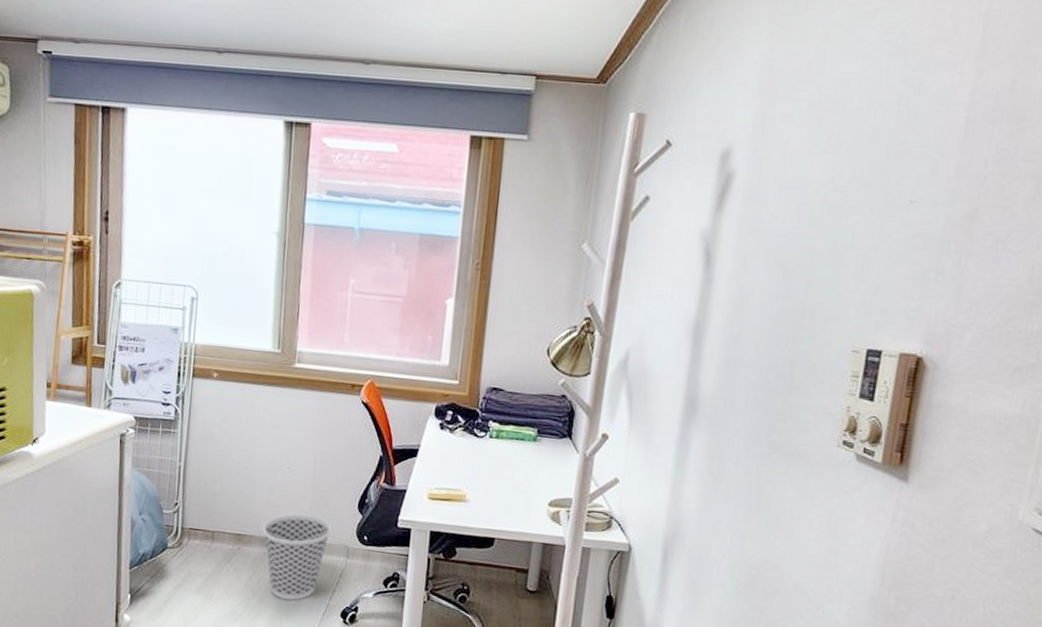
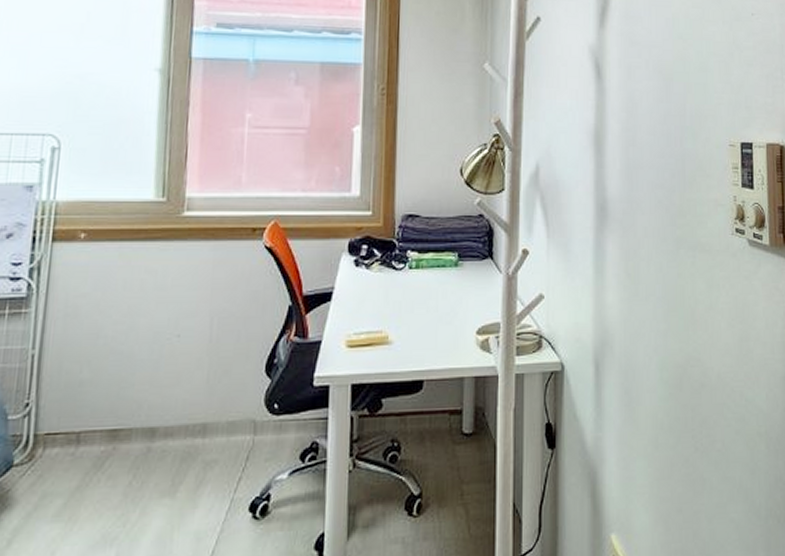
wastebasket: present [263,514,331,601] -> none [146,390,233,504]

